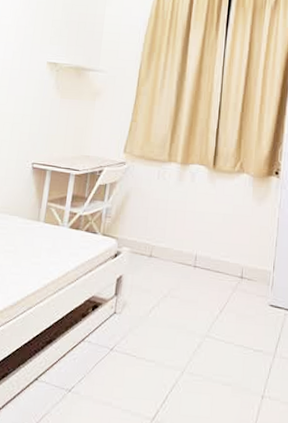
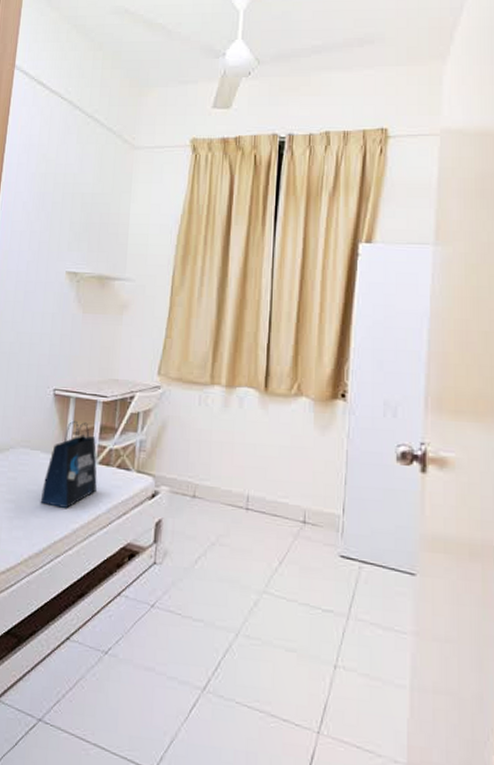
tote bag: none [16,190,68,267] -> present [40,420,97,509]

